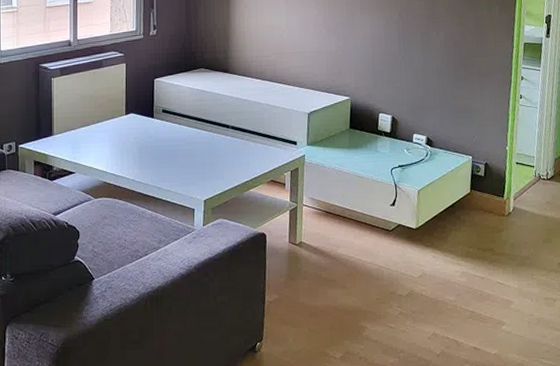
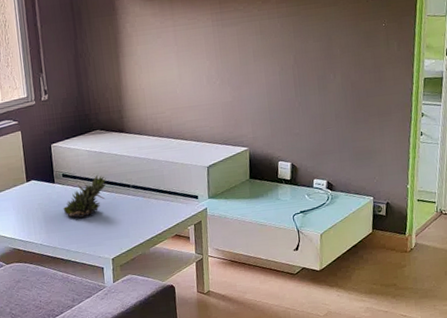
succulent plant: none [159,112,206,155] -> present [63,174,106,218]

